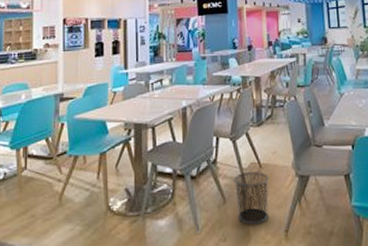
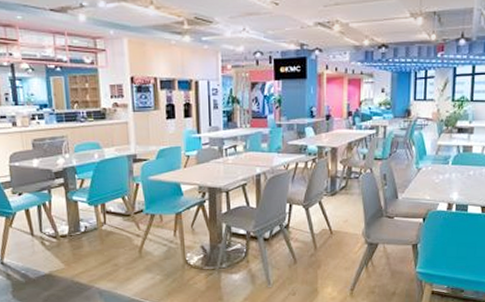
waste bin: present [234,171,269,225] -> none [305,236,339,283]

